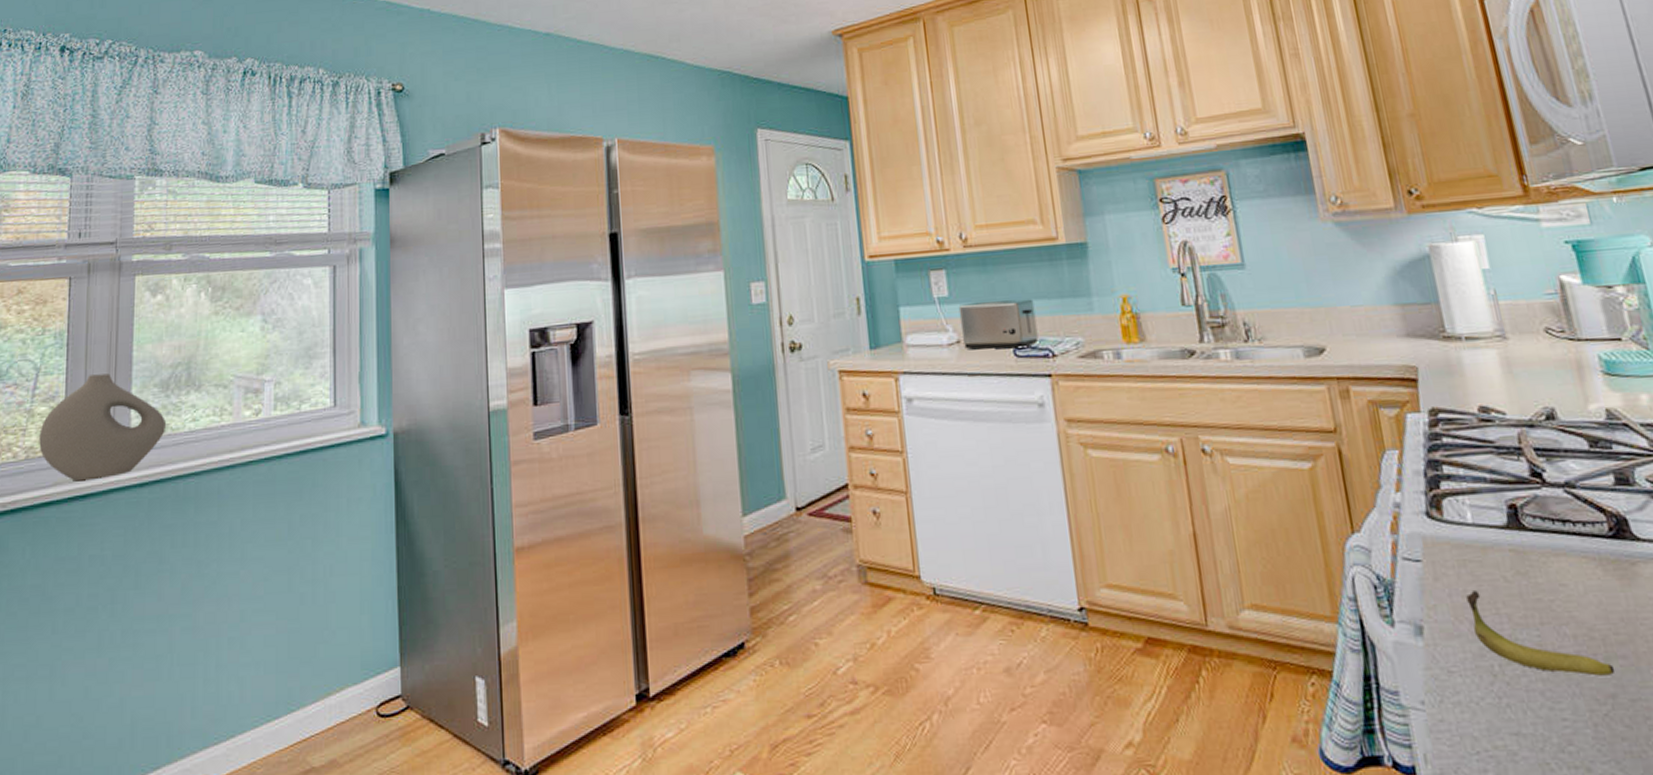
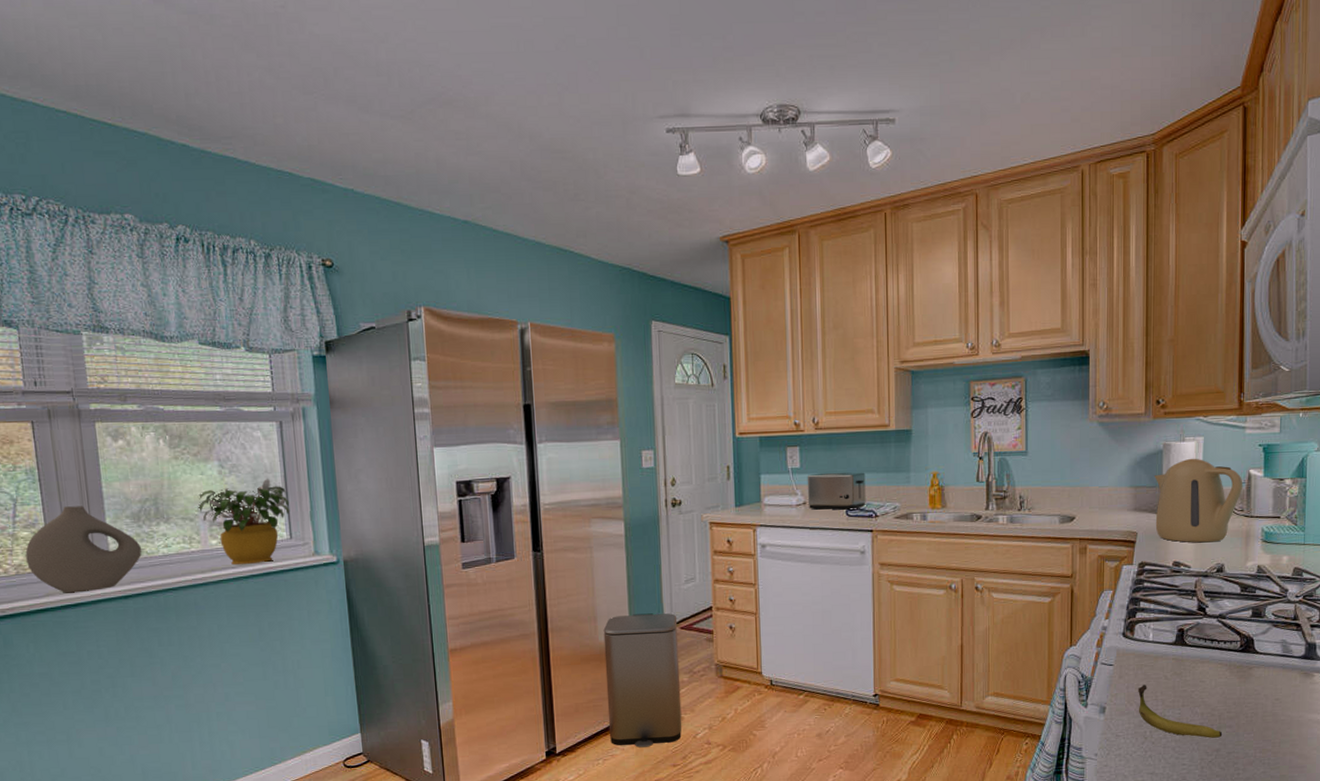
potted flower: none [233,334,337,442] -> present [197,479,290,566]
pedal bin: none [708,494,817,689] -> present [603,613,682,748]
kettle: none [1426,262,1557,379] -> present [1155,458,1243,543]

